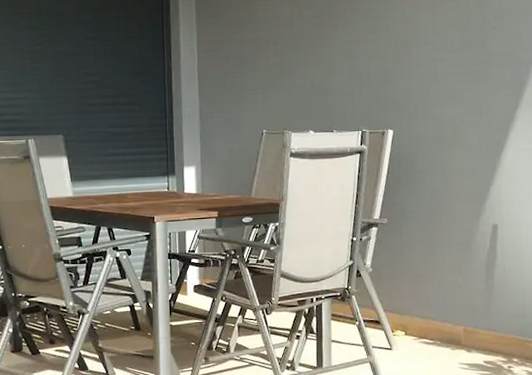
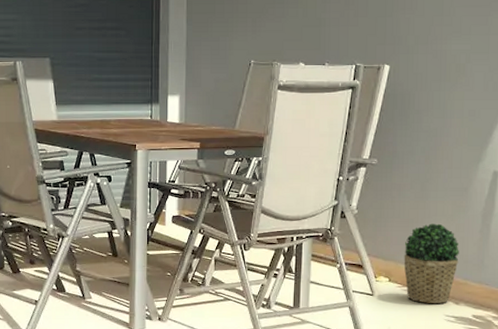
potted plant: none [417,276,468,353] -> present [404,223,459,303]

